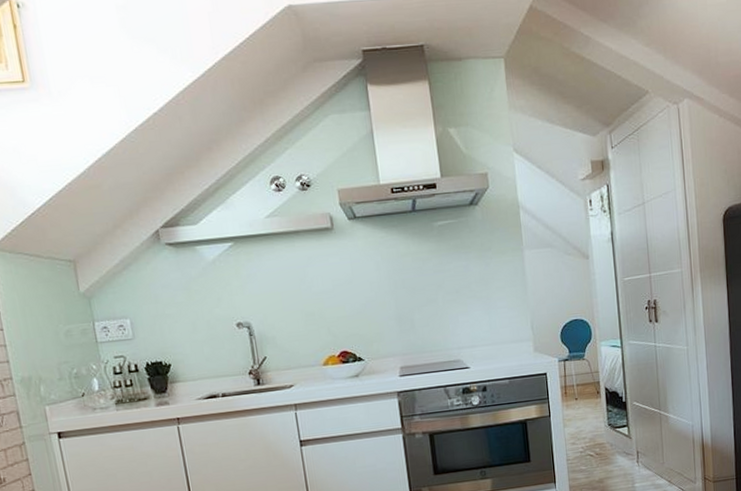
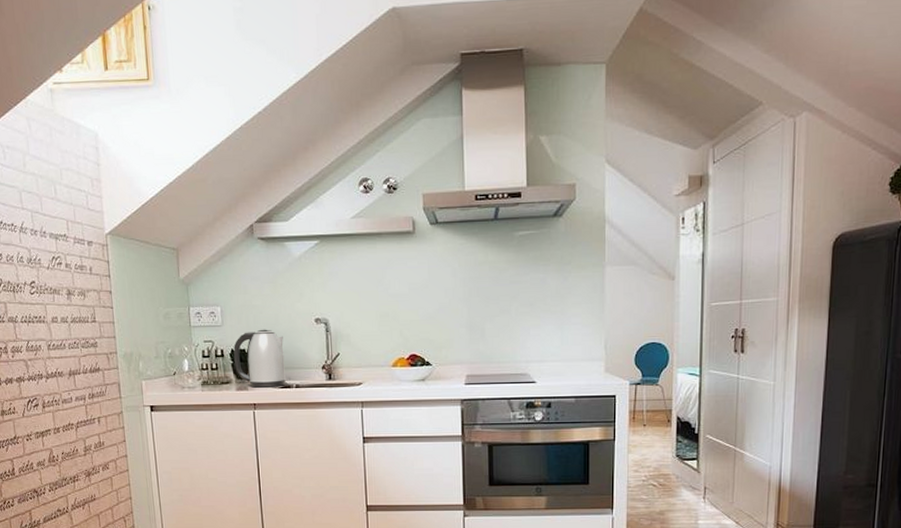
kettle: none [148,338,211,402] -> present [234,329,286,388]

